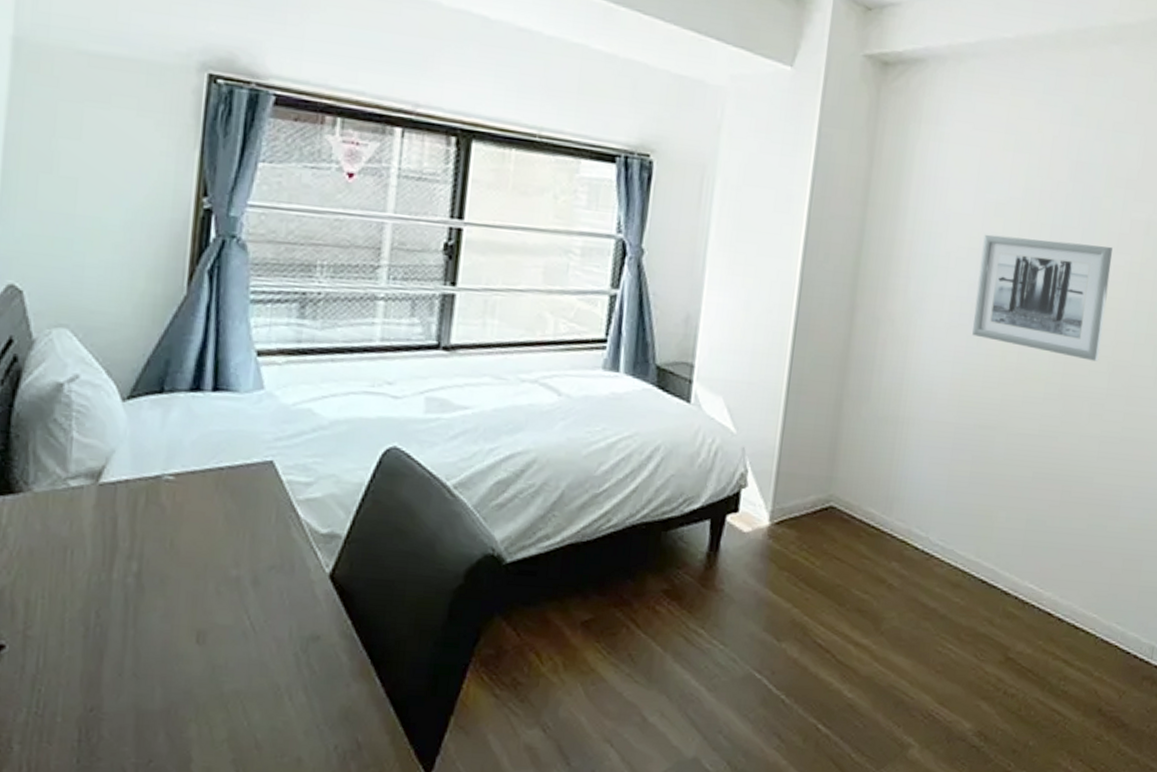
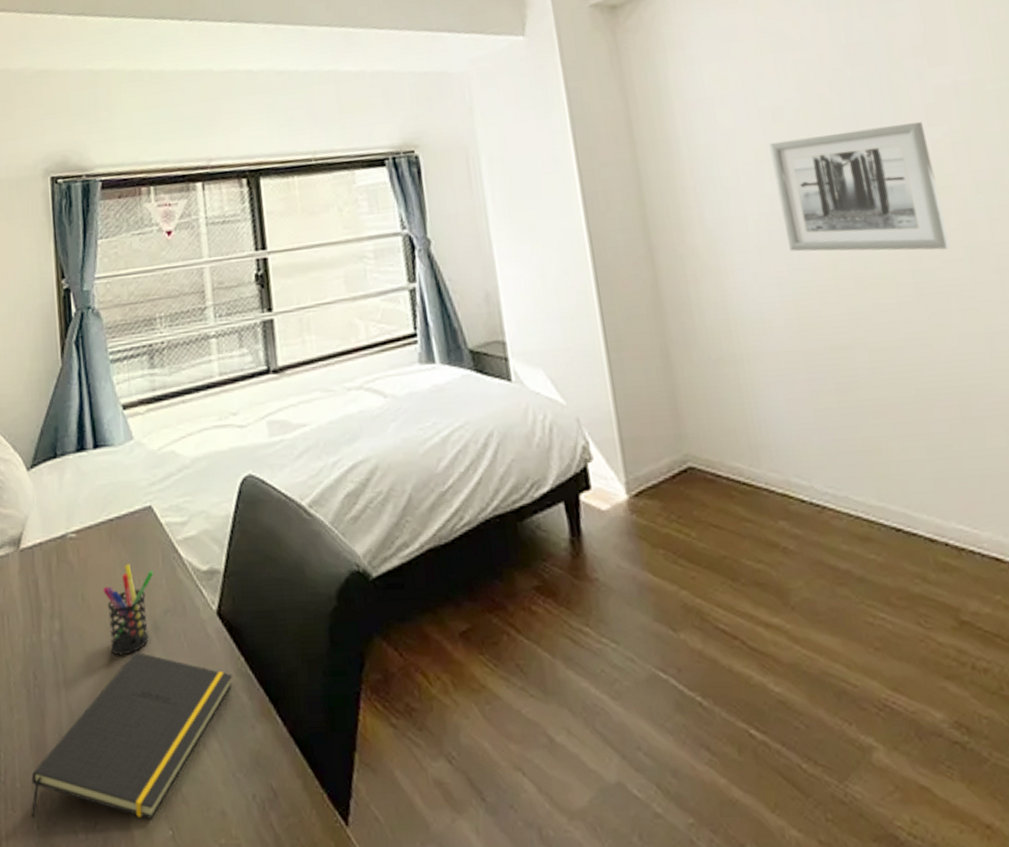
notepad: none [71,602,335,762] -> present [31,651,233,820]
pen holder: none [196,515,263,605] -> present [103,564,154,656]

